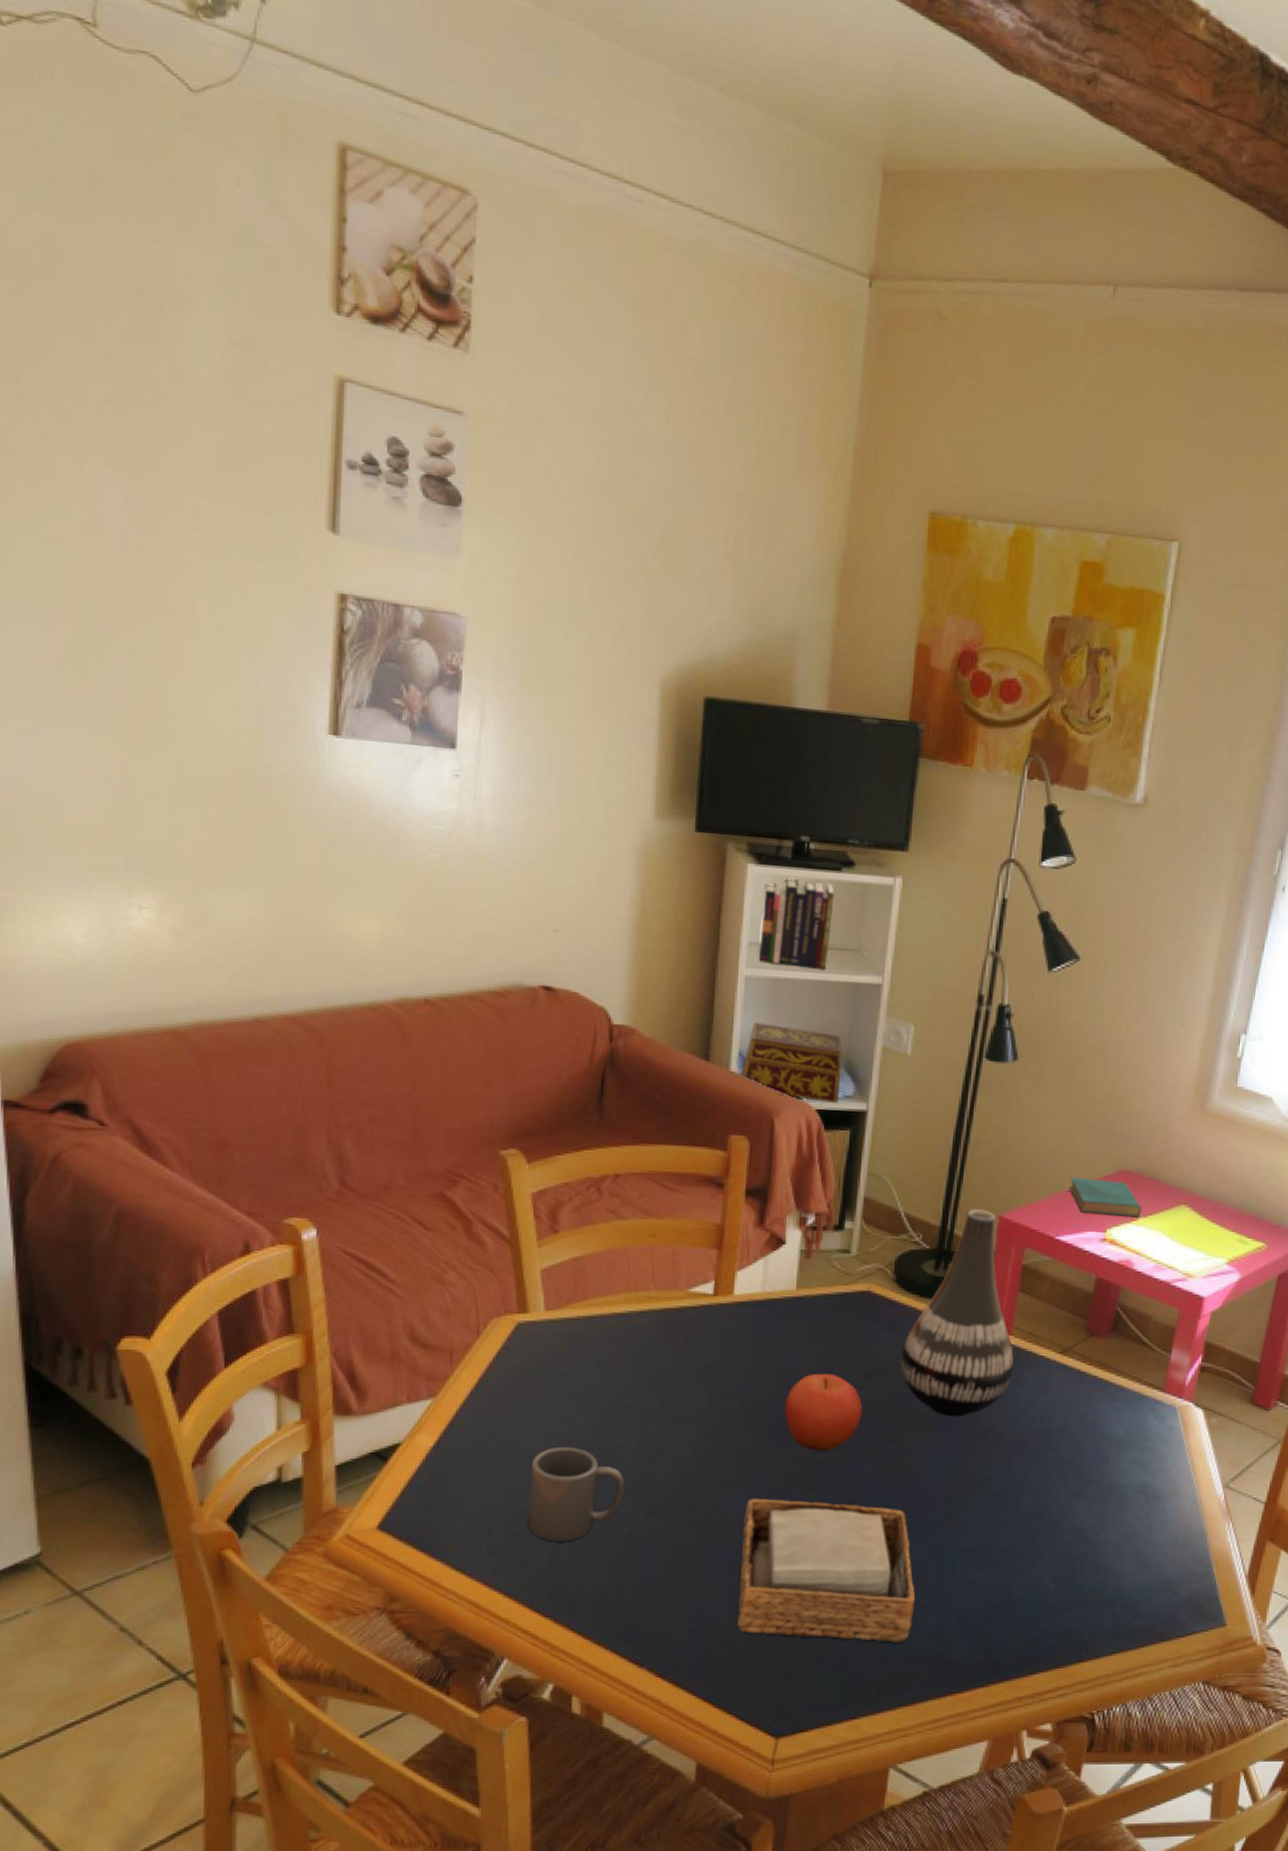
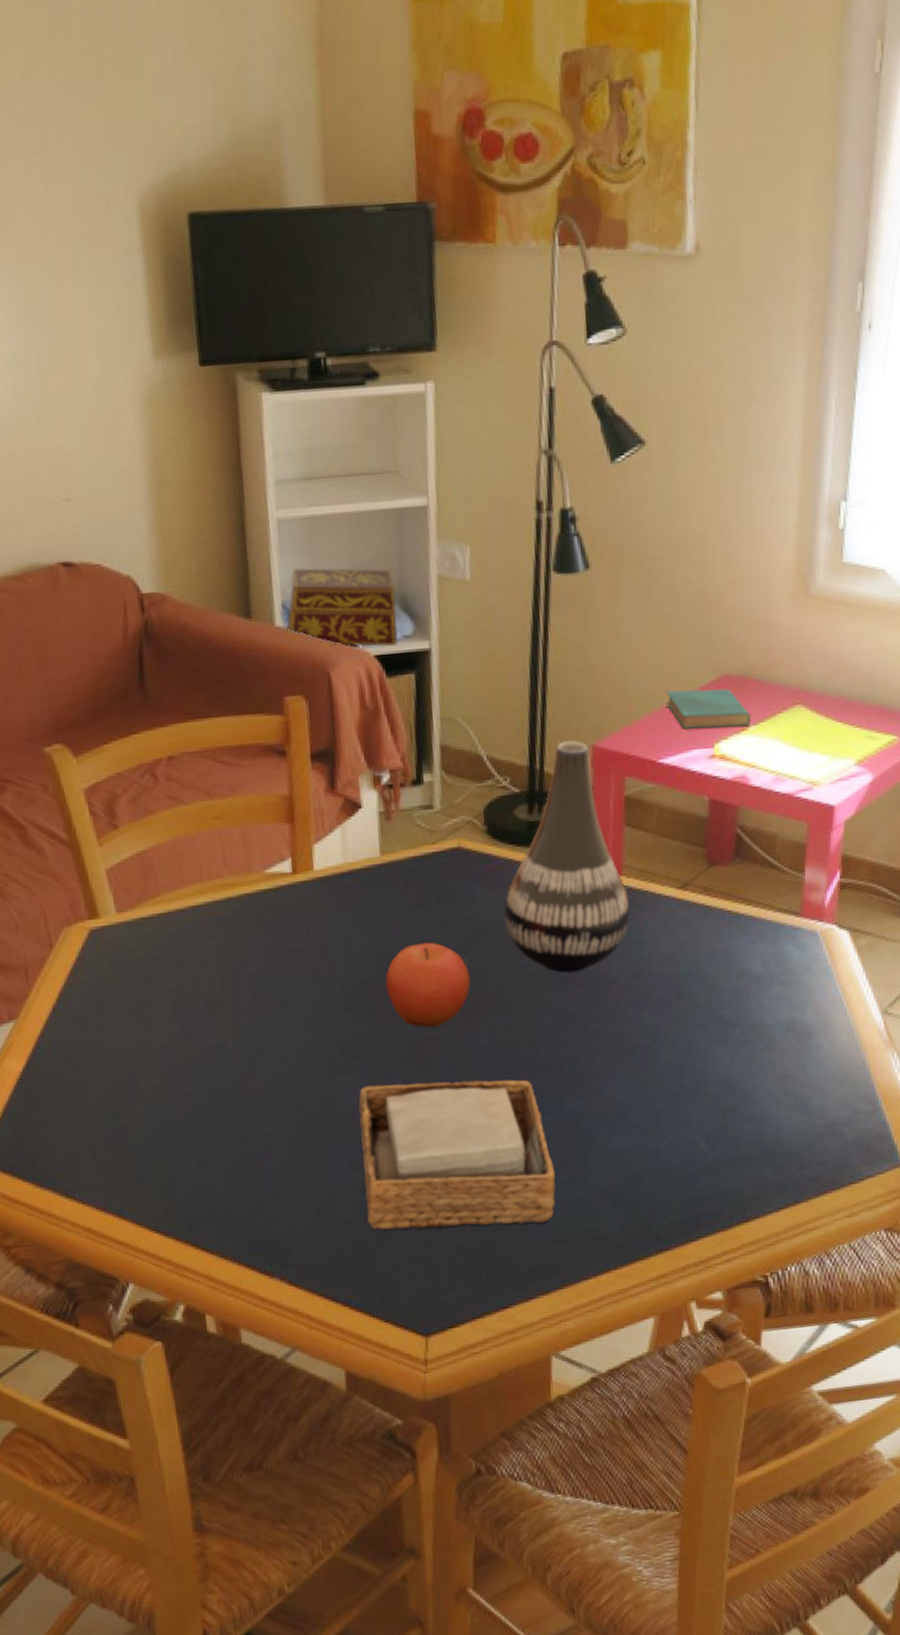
mug: present [527,1446,626,1541] -> none [126,1054,229,1156]
books: present [759,877,835,969] -> none [284,401,364,501]

